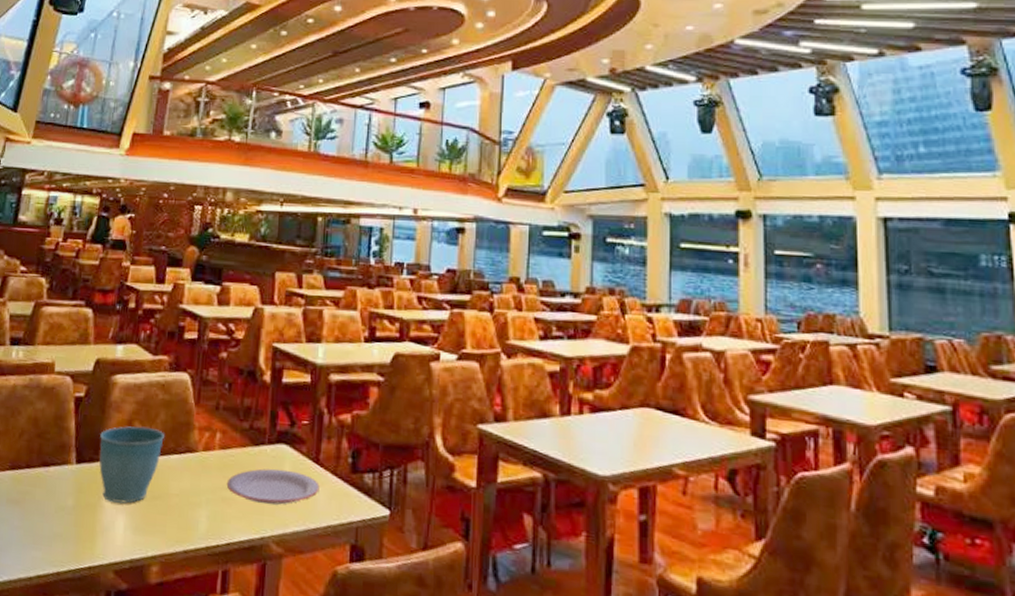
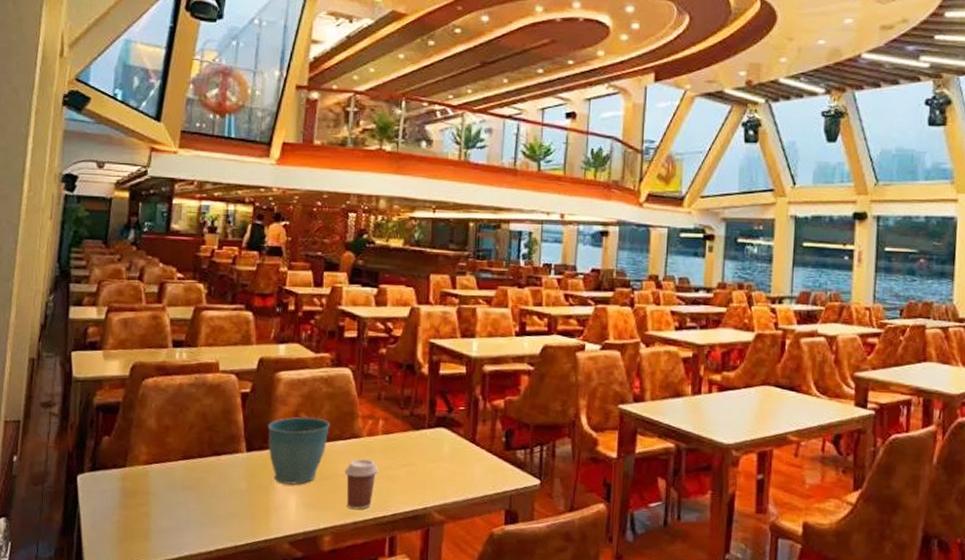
coffee cup: none [178,476,214,537] -> present [345,459,379,510]
plate: present [226,468,320,505] -> none [390,449,476,480]

